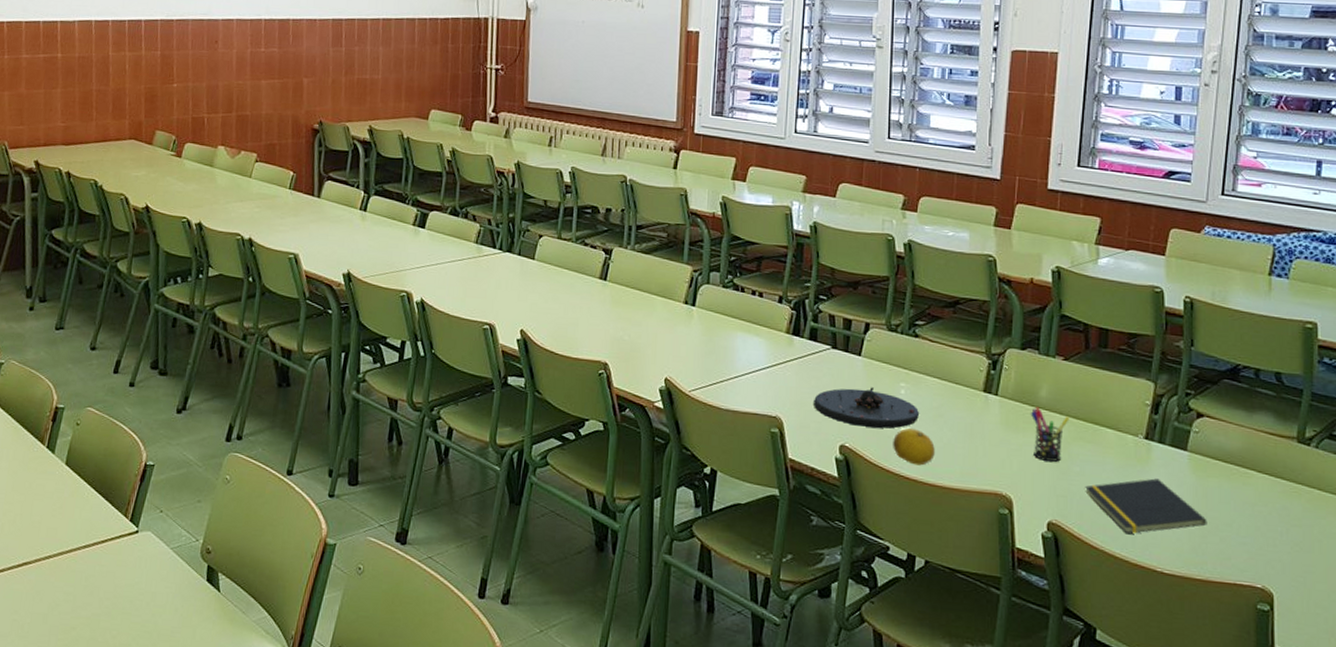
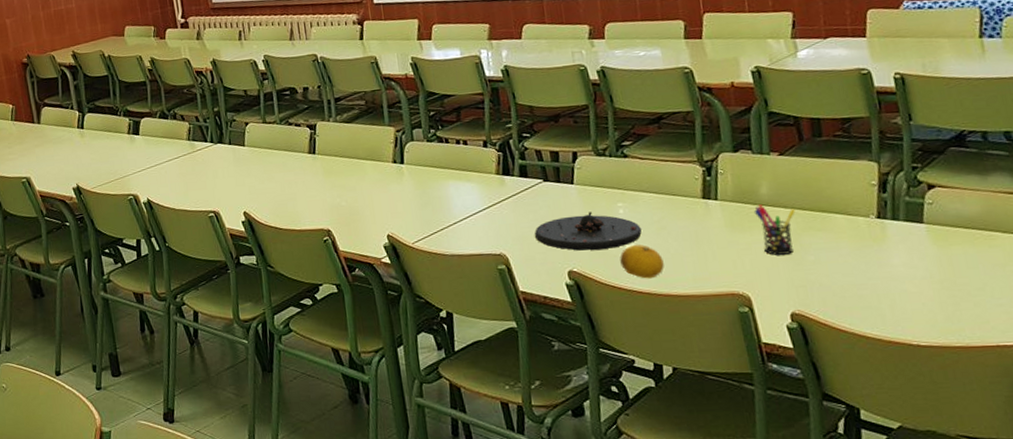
notepad: present [1085,478,1207,534] -> none [823,255,958,312]

